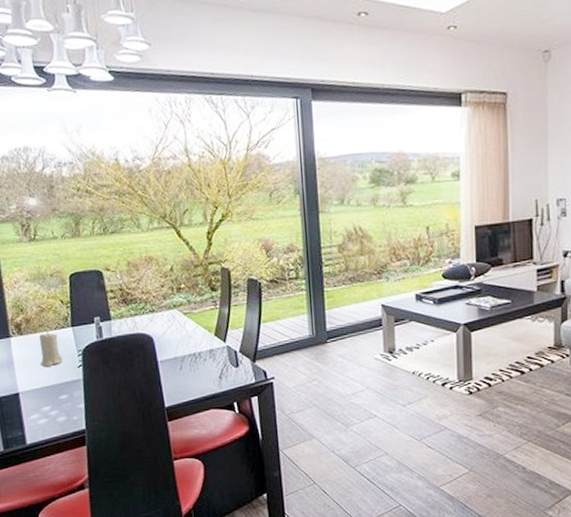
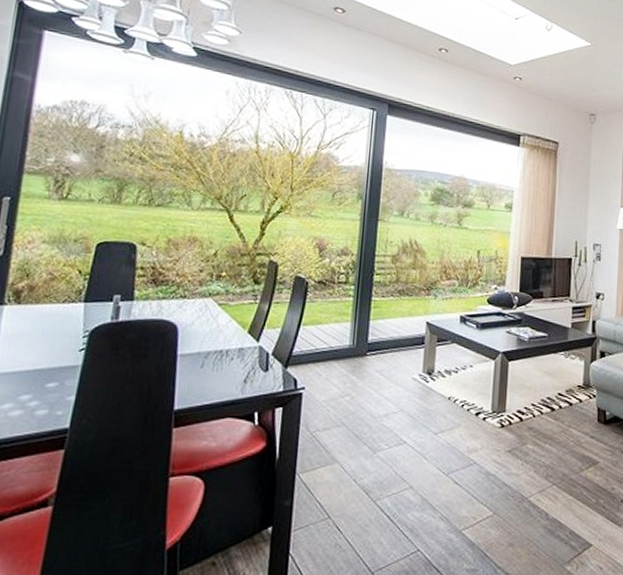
candle: present [39,331,64,367] -> none [33,303,64,347]

